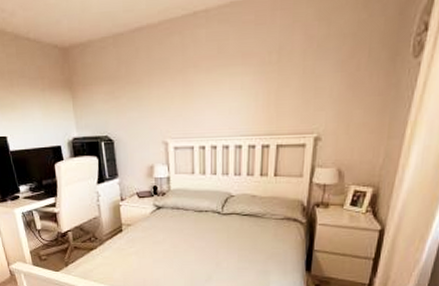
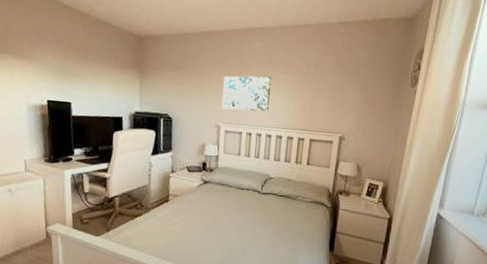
wall art: none [166,73,223,122] -> present [221,76,271,112]

